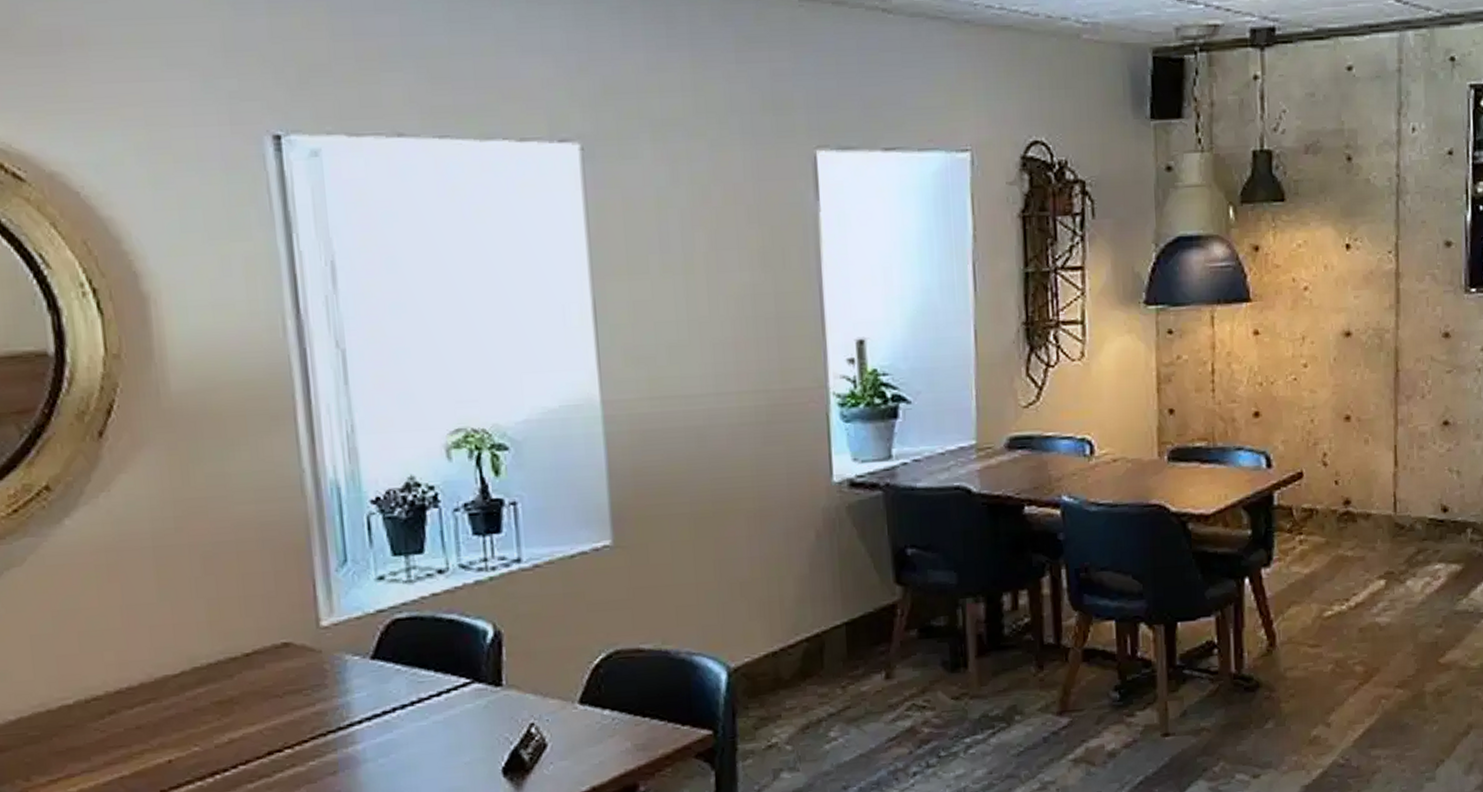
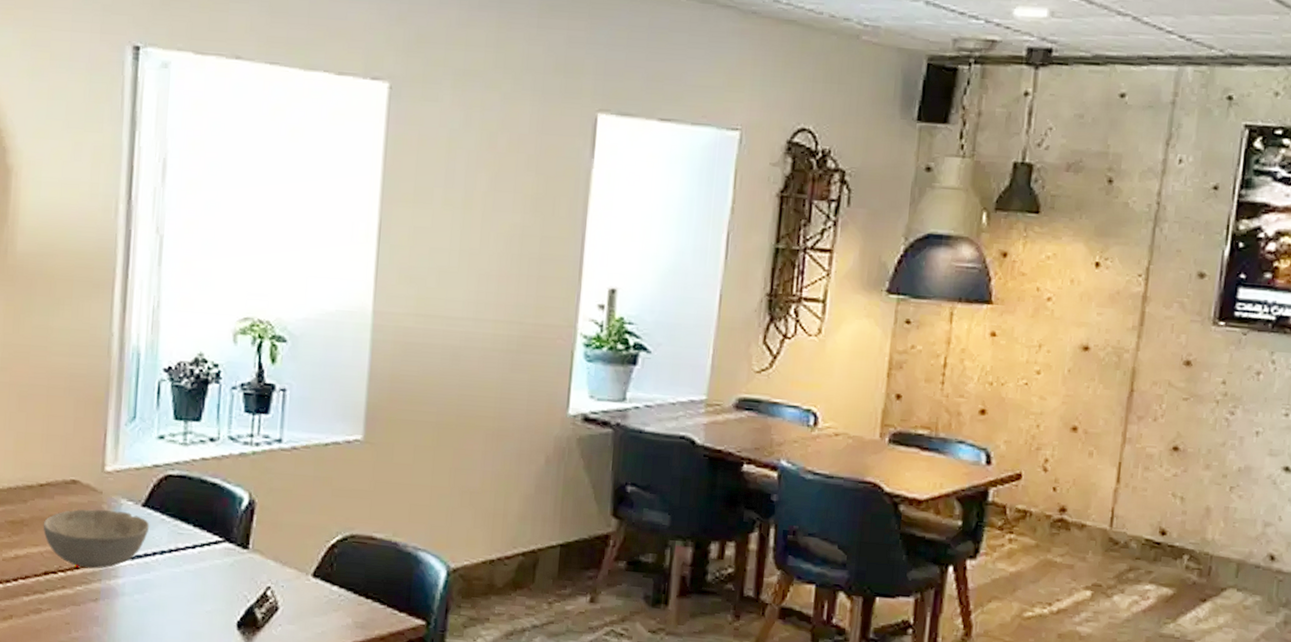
bowl: none [257,668,384,740] -> present [43,509,150,569]

